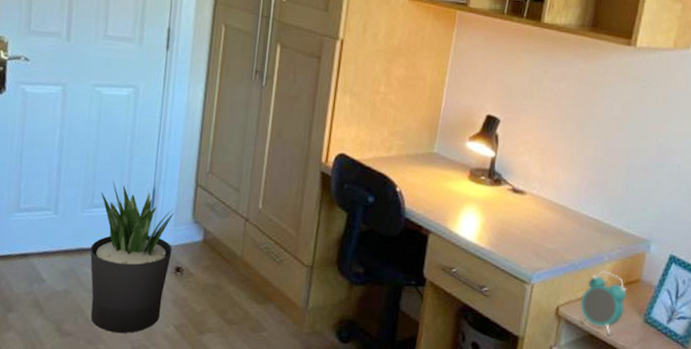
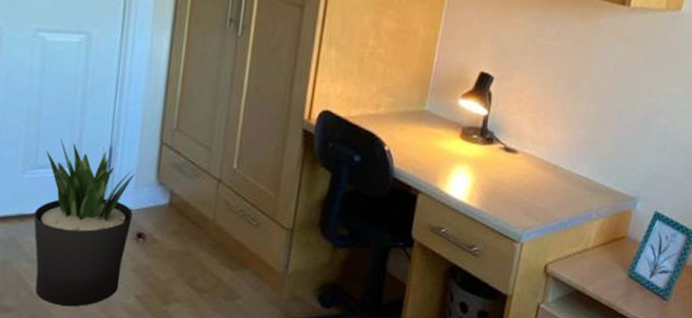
alarm clock: present [580,271,627,335] -> none [567,228,613,290]

